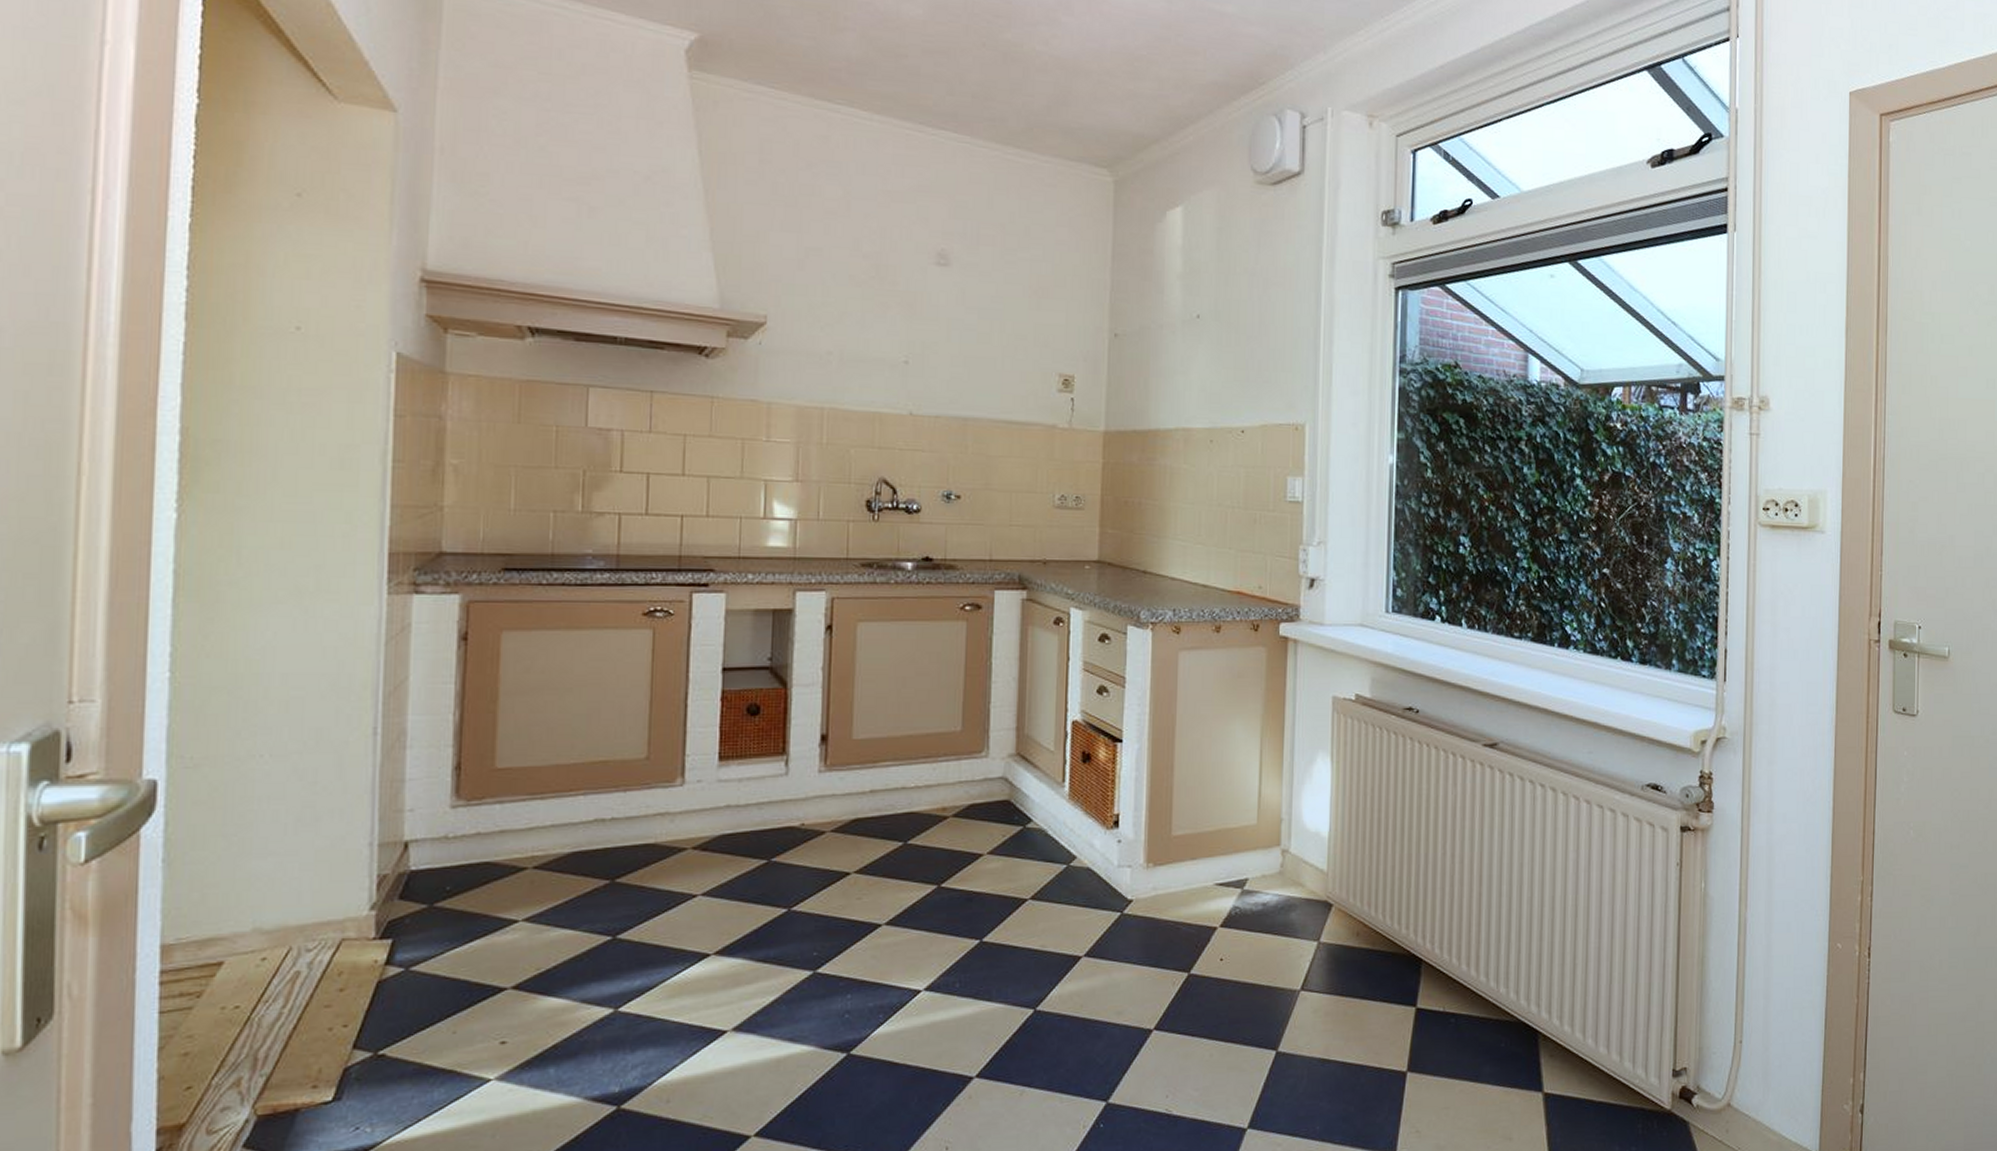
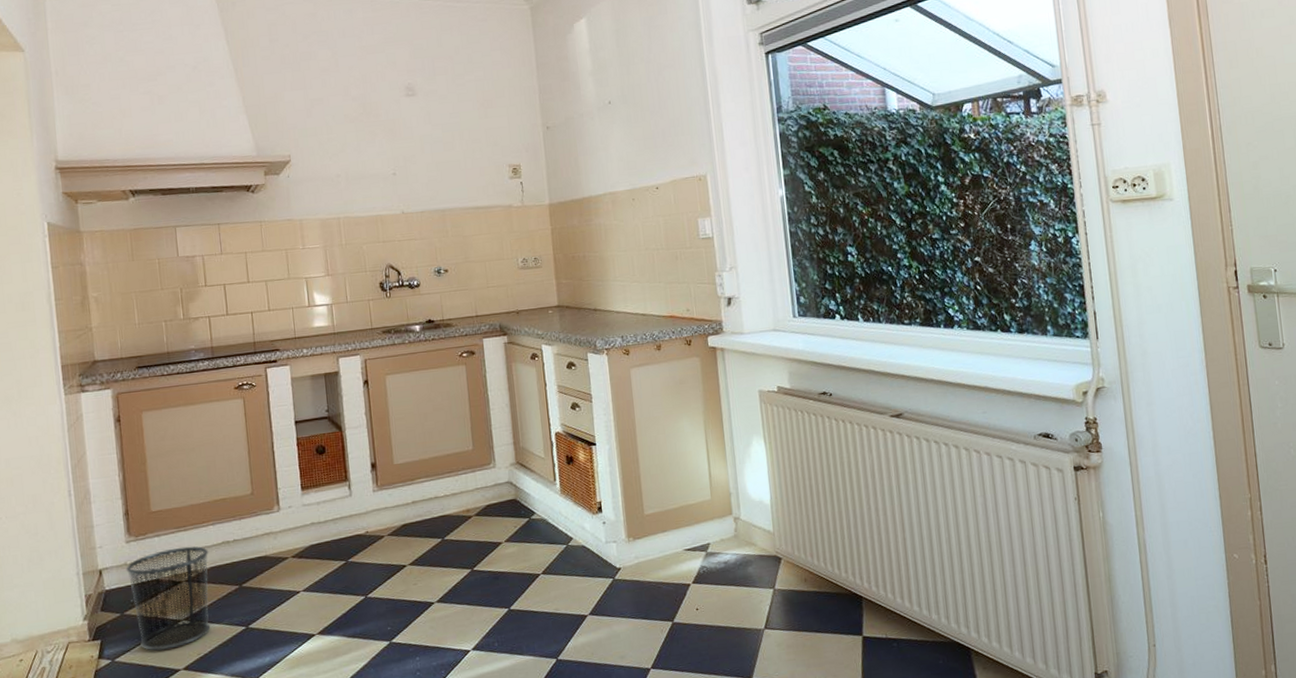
waste bin: none [445,821,573,960] -> present [126,546,211,651]

